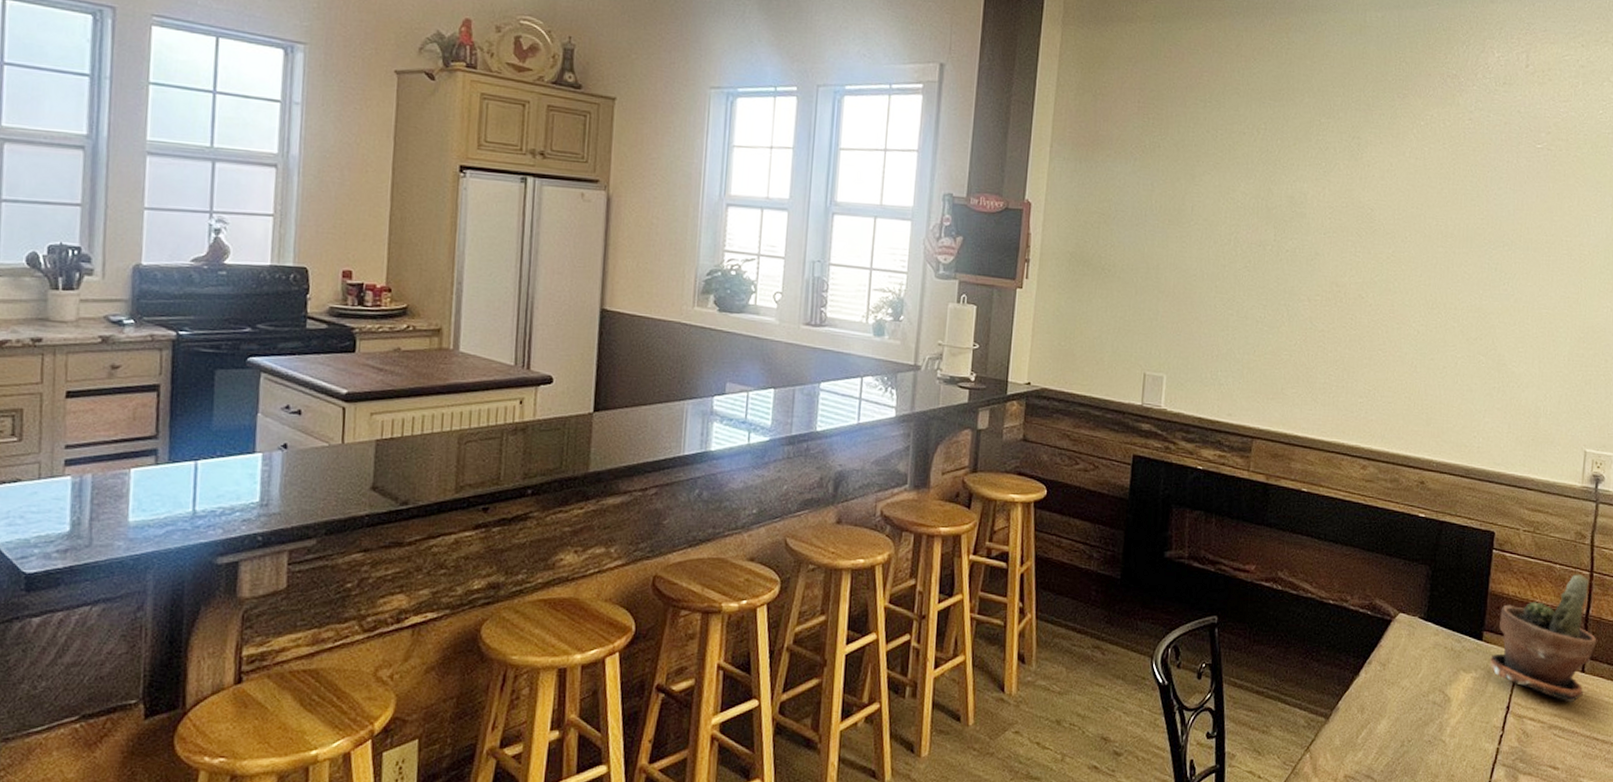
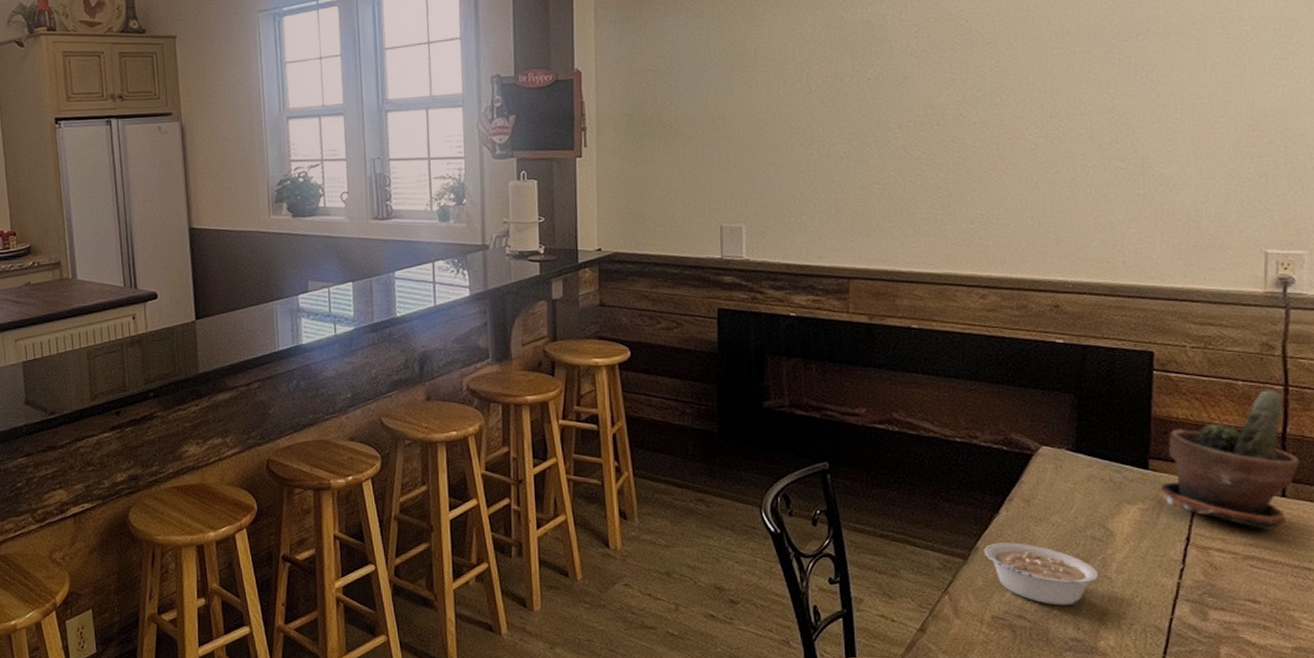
legume: none [1343,703,1436,767] -> present [983,542,1099,606]

